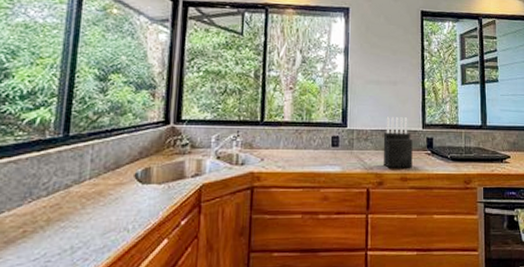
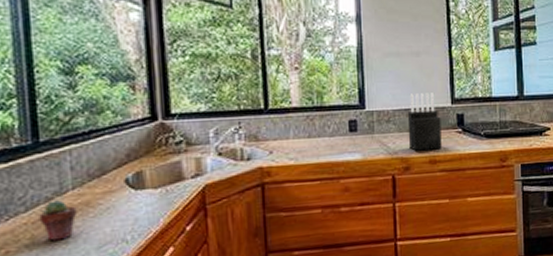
potted succulent: none [57,188,91,225] -> present [39,200,78,241]

